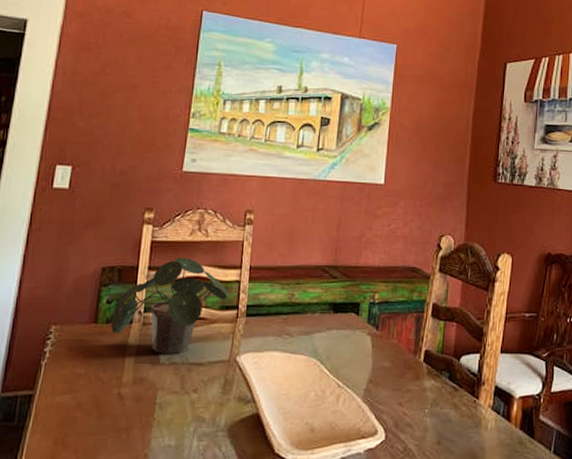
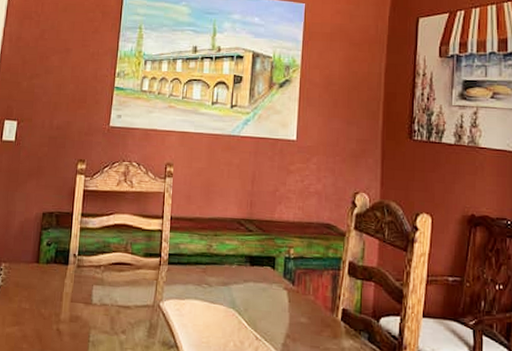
potted plant: present [110,257,231,355] -> none [50,206,154,297]

